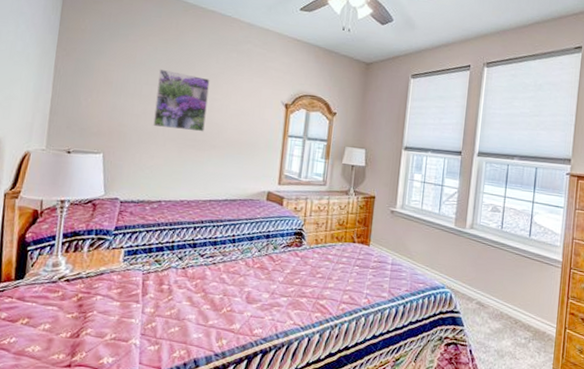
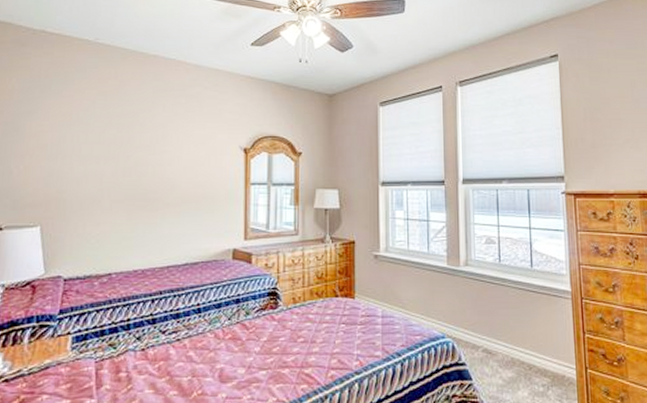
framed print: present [153,68,210,132] -> none [96,124,157,190]

